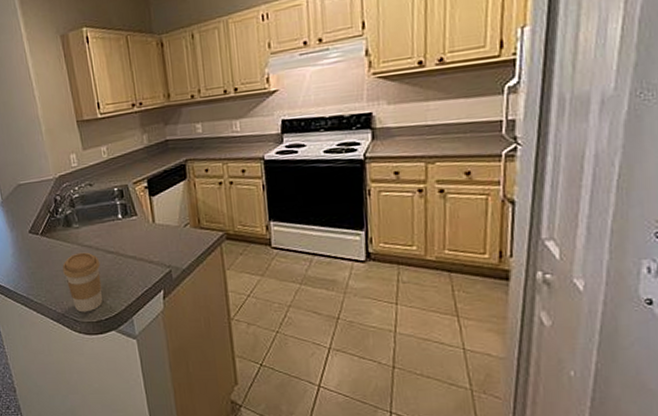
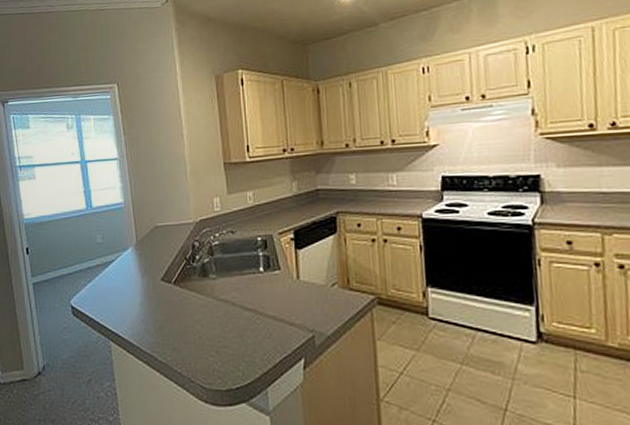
coffee cup: present [62,252,103,313] -> none [194,307,236,378]

